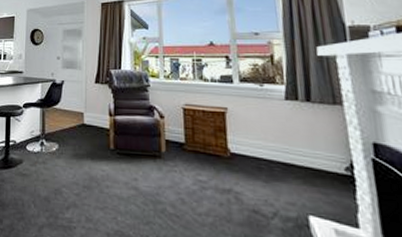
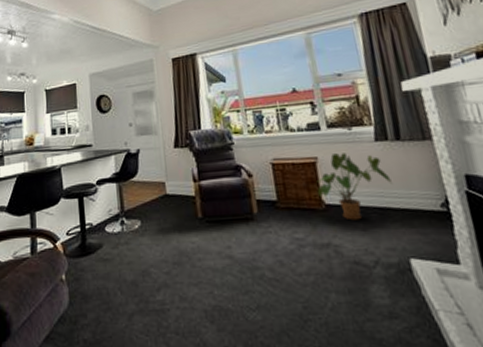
house plant: none [224,106,298,172] -> present [317,153,392,221]

